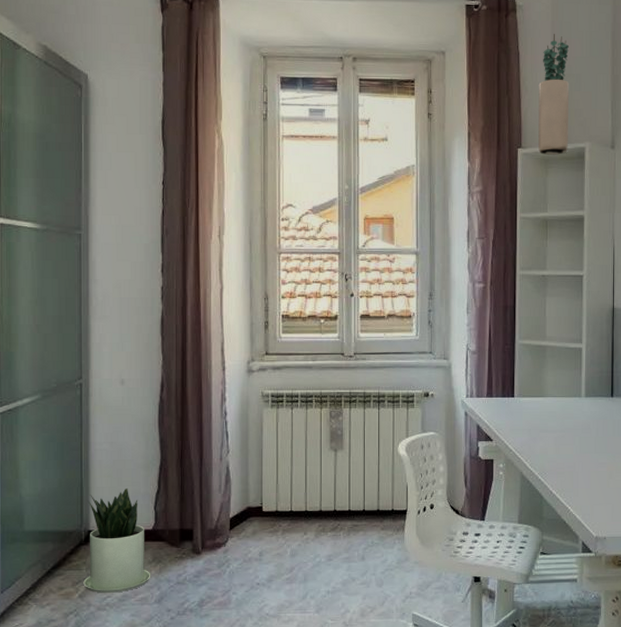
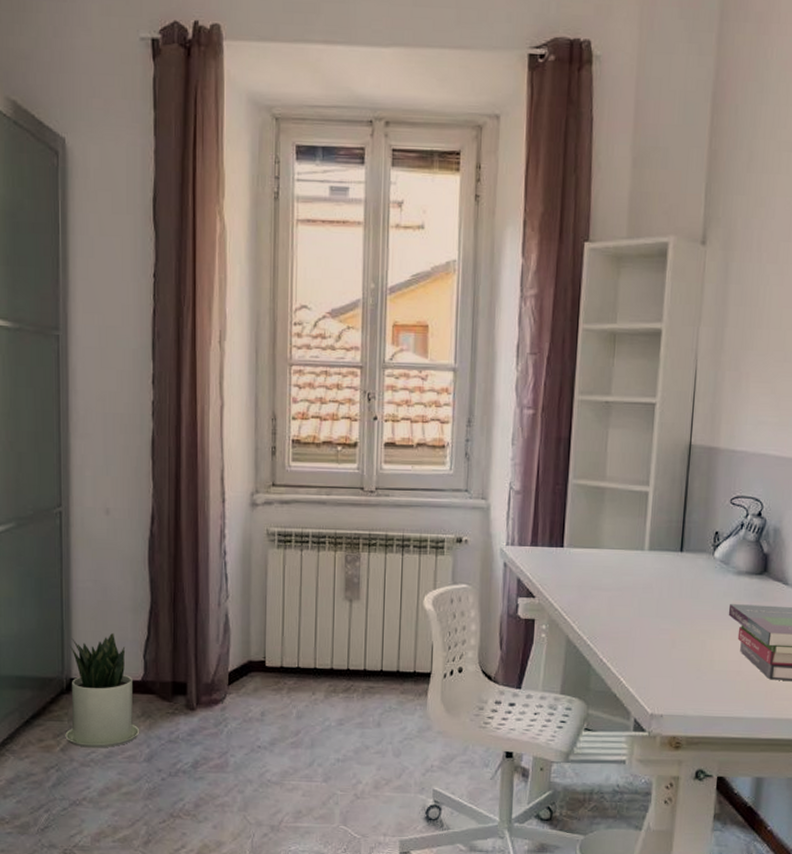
vase: present [538,34,570,155] -> none [610,94,657,251]

